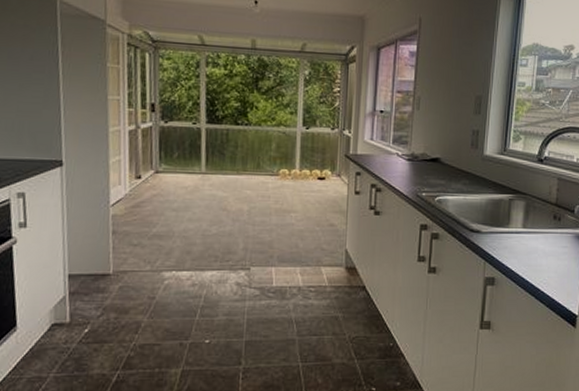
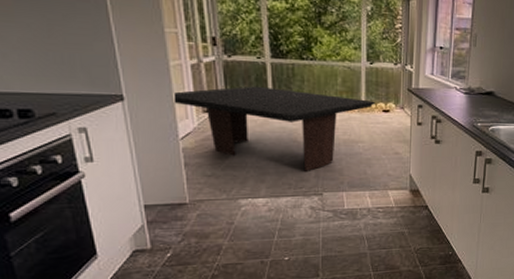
dining table: none [110,151,311,243] -> present [175,86,376,171]

